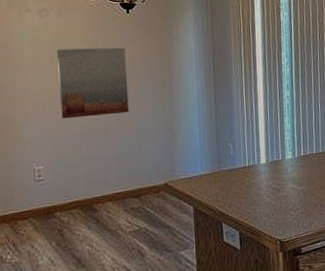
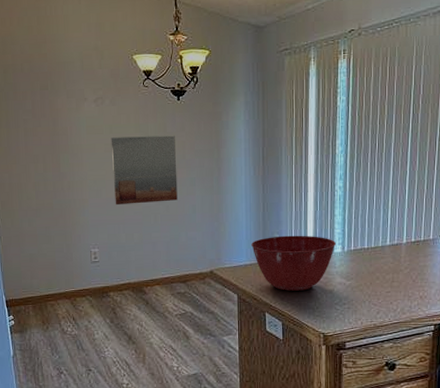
mixing bowl: none [205,143,288,200] -> present [251,235,337,291]

